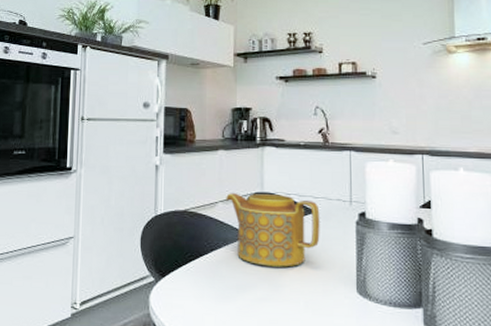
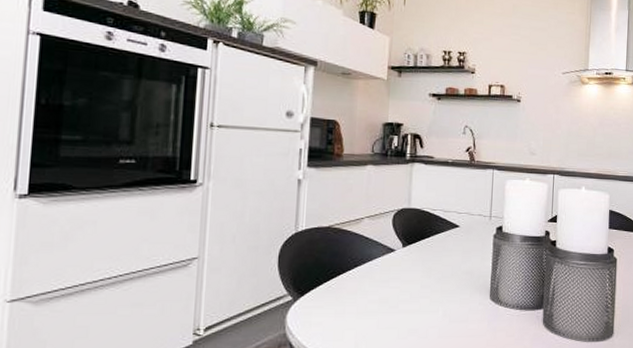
teapot: present [226,193,320,267] -> none [372,209,462,280]

